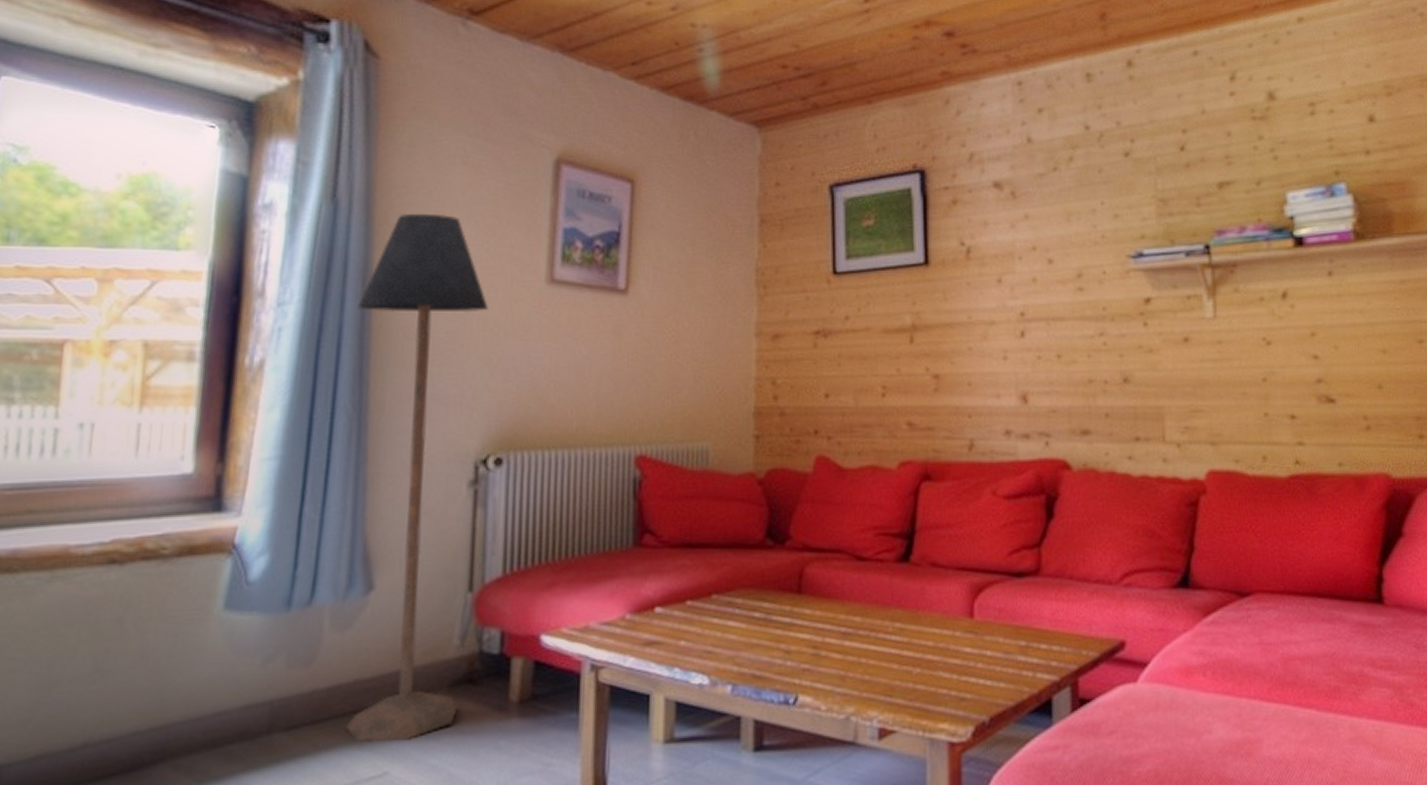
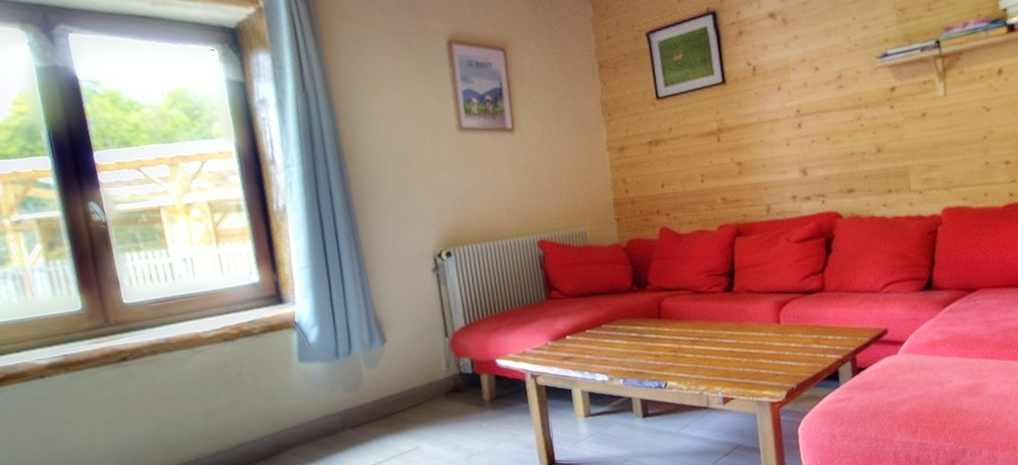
floor lamp: present [346,213,488,743] -> none [336,91,454,431]

